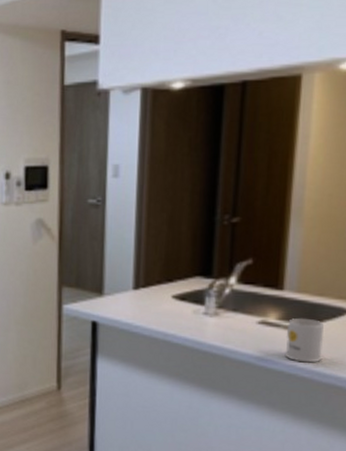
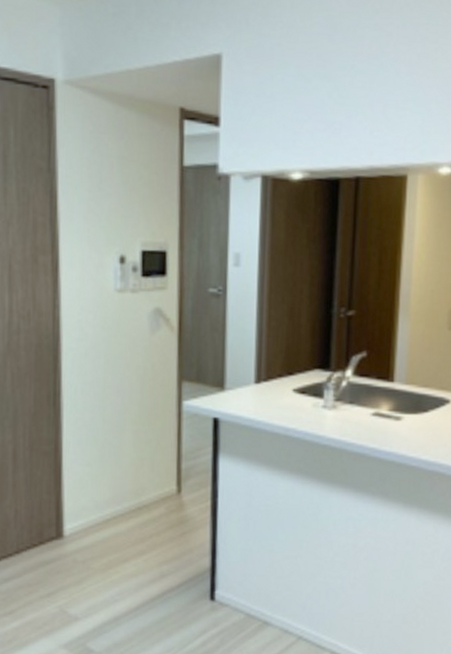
mug: present [284,318,324,363] -> none [395,409,429,452]

